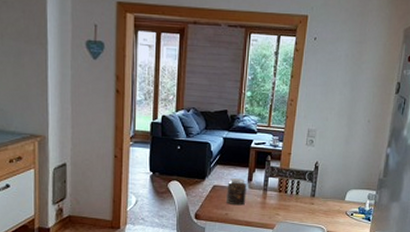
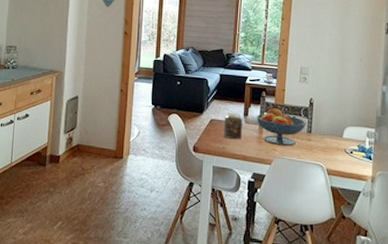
fruit bowl: none [260,173,310,211] -> present [256,108,306,147]

